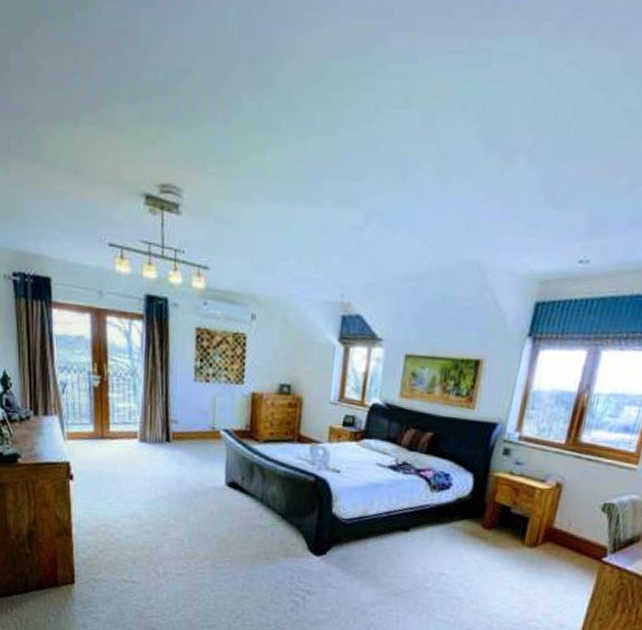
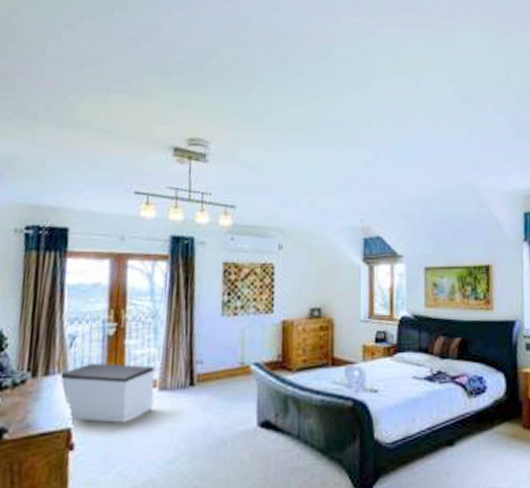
bench: none [57,409,136,464] -> present [61,362,156,423]

